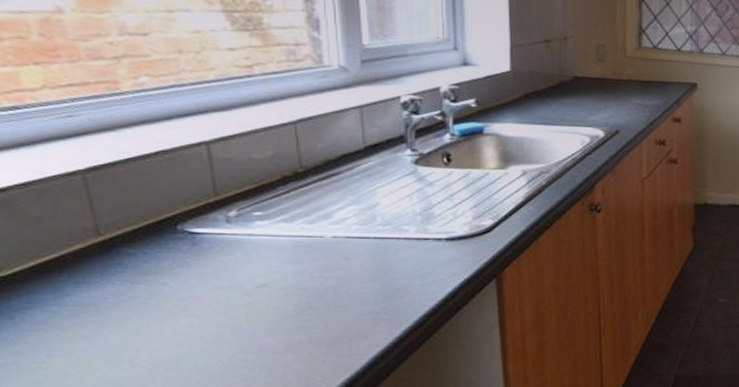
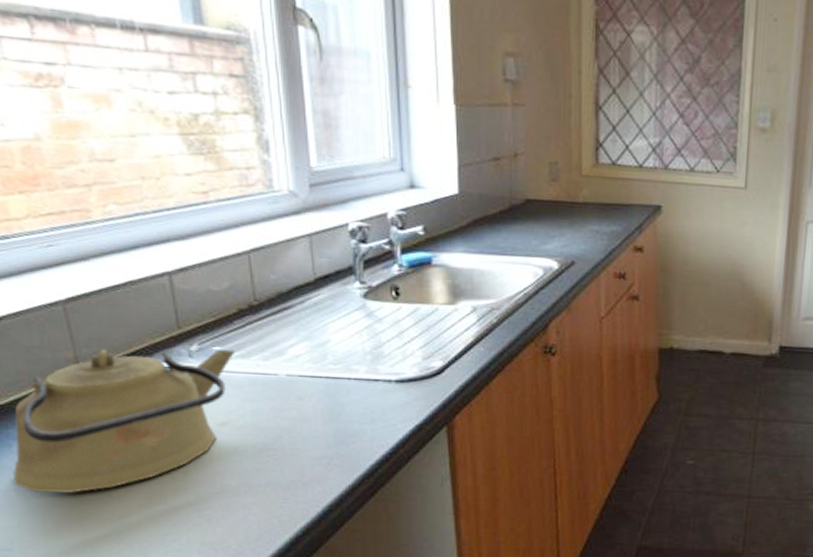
kettle: none [14,214,278,364] -> present [12,349,236,493]

